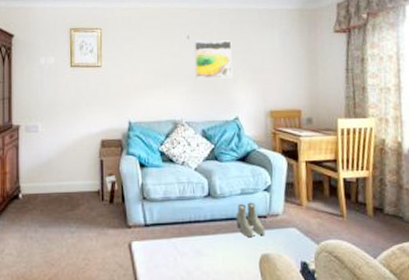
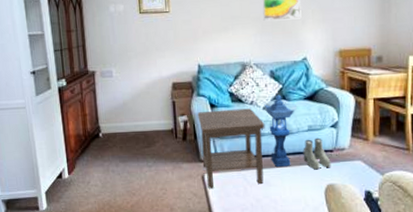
side table: none [126,169,197,259] -> present [197,108,265,189]
lantern: none [195,155,228,234] -> present [264,95,295,167]

